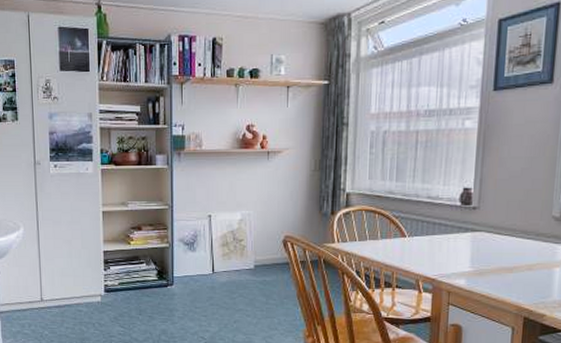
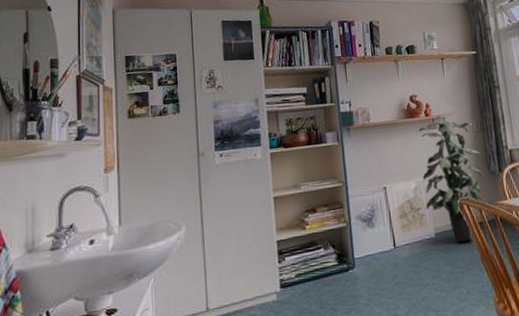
indoor plant: none [249,148,315,277] -> present [419,114,485,242]

